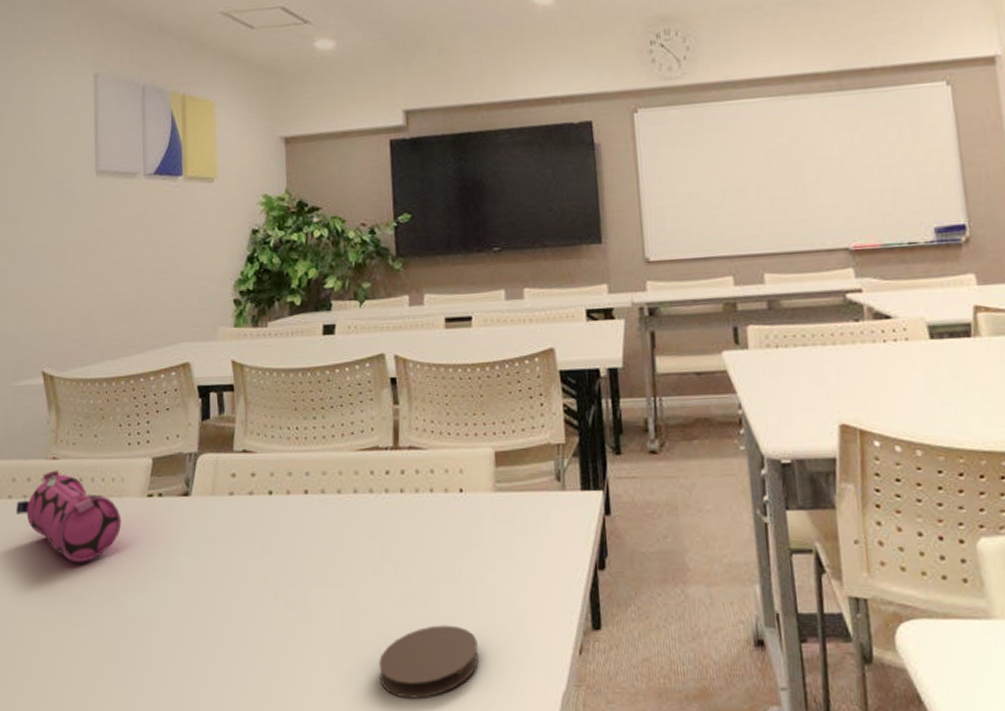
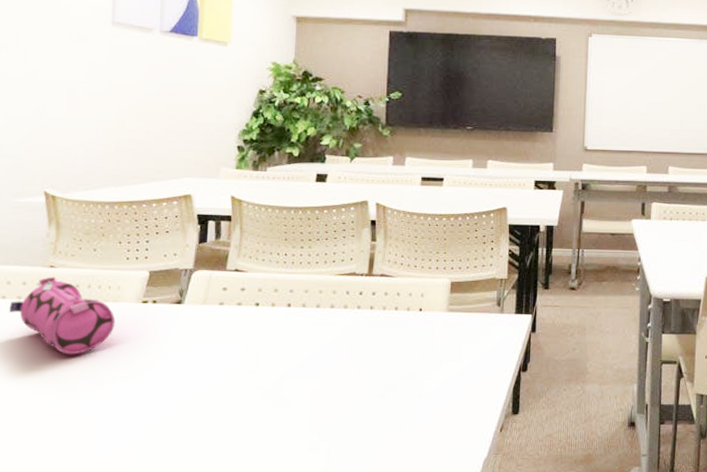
coaster: present [378,625,479,698] -> none [338,410,422,464]

